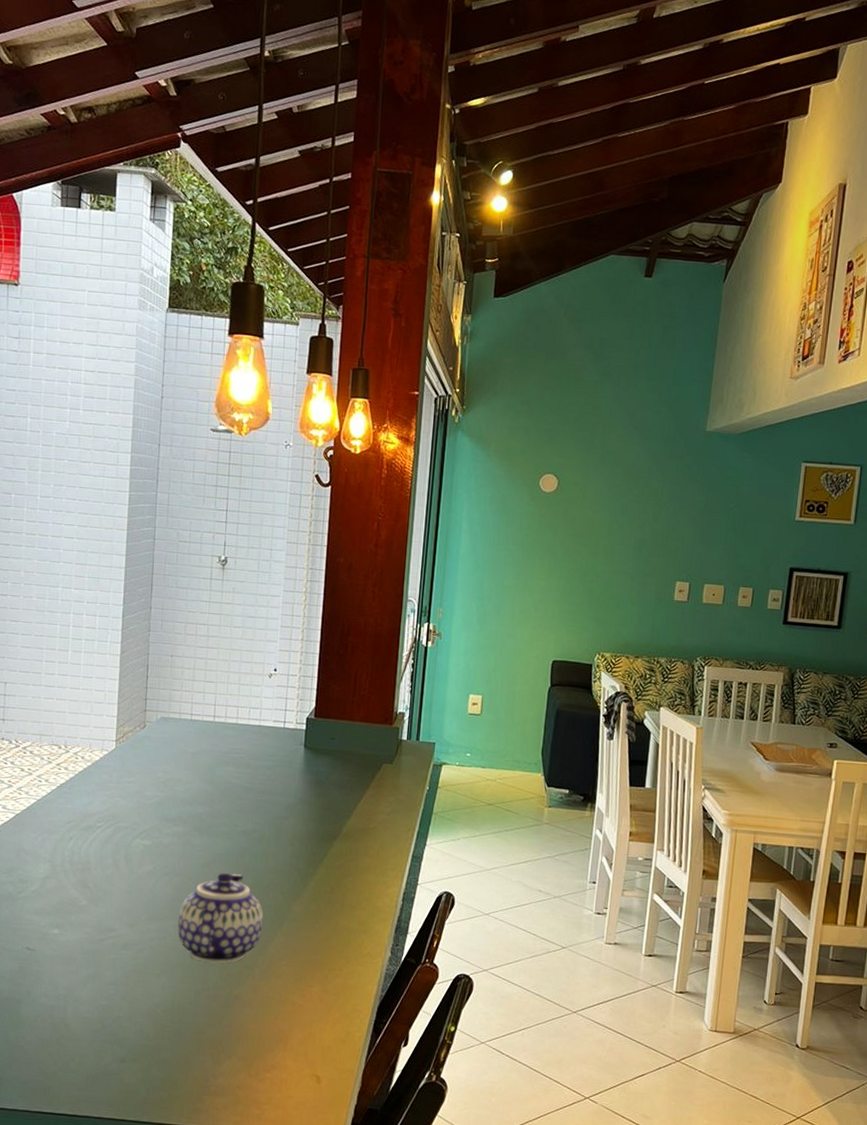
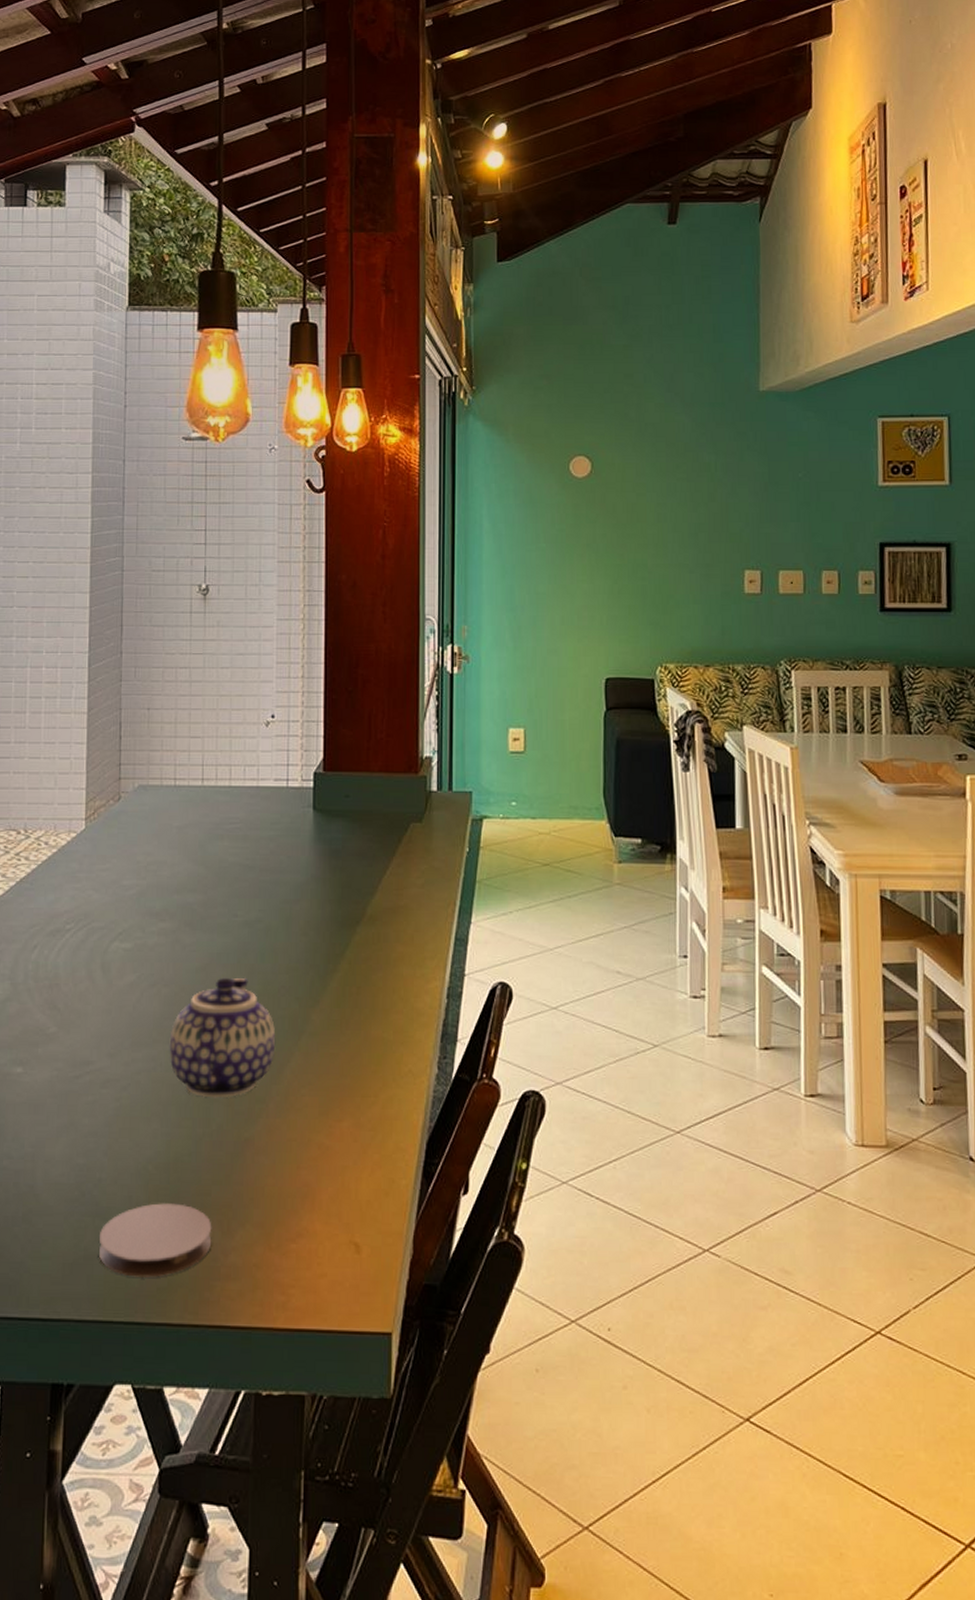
coaster: none [115,1037,206,1091] -> present [99,1203,212,1277]

